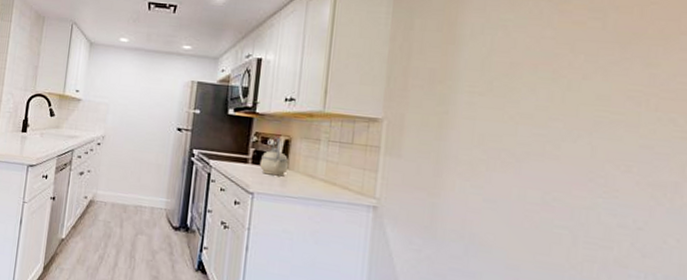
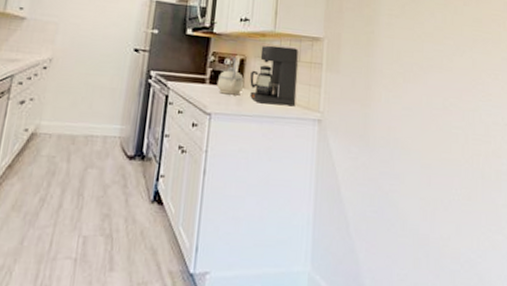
coffee maker: none [295,126,351,191] -> present [250,45,298,107]

